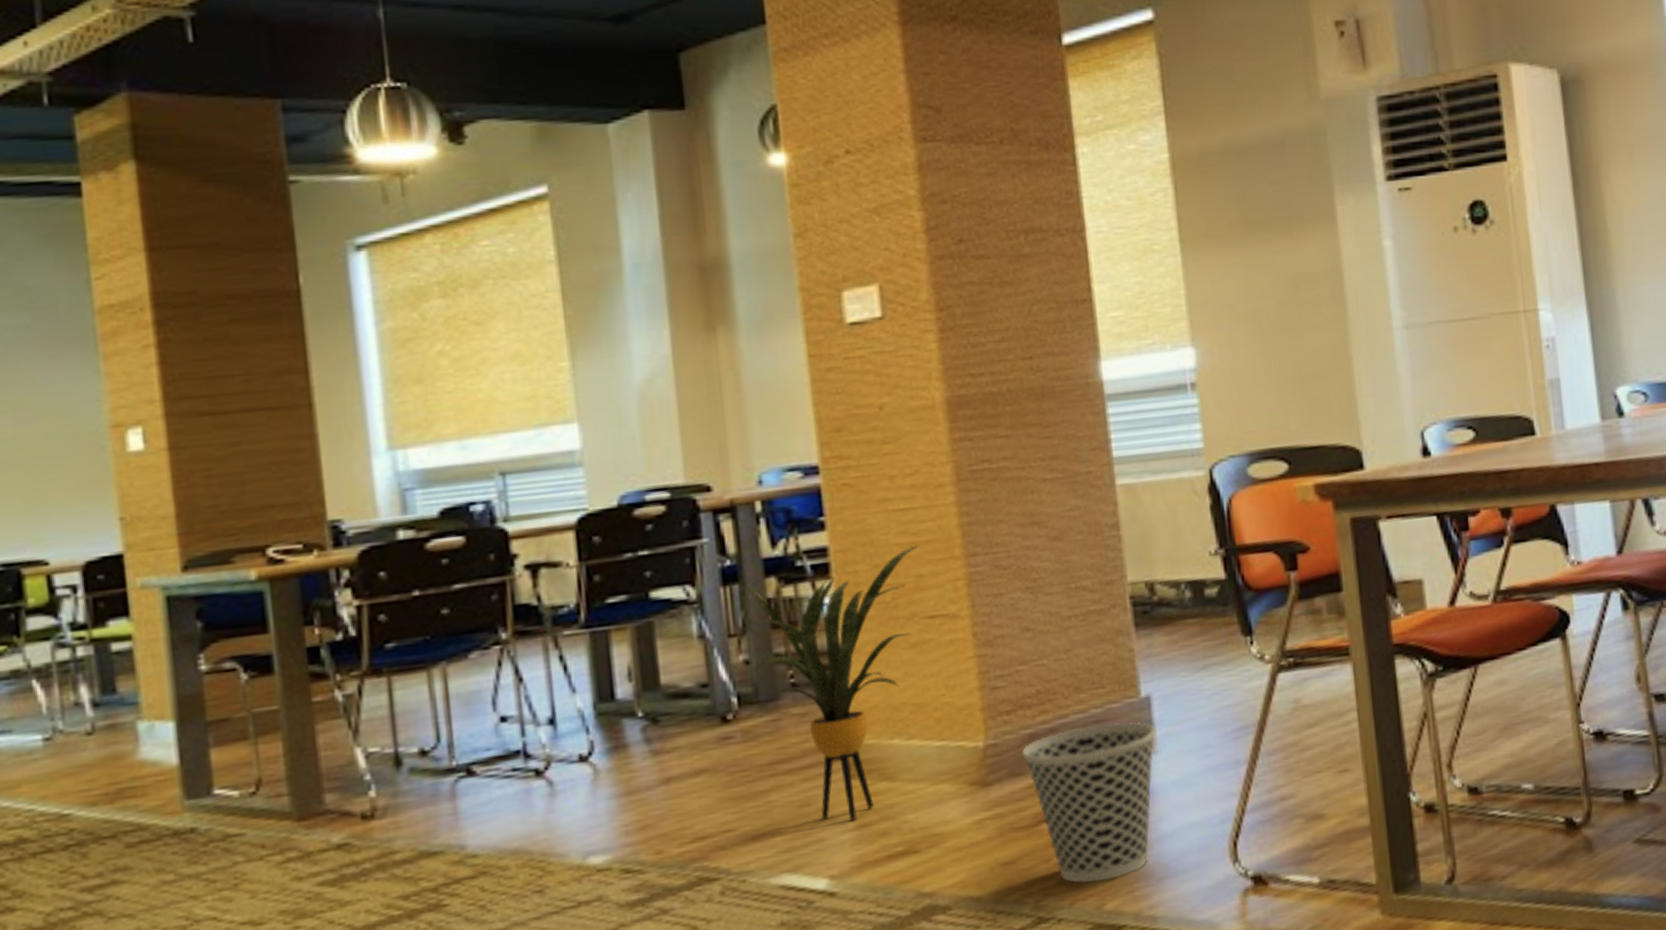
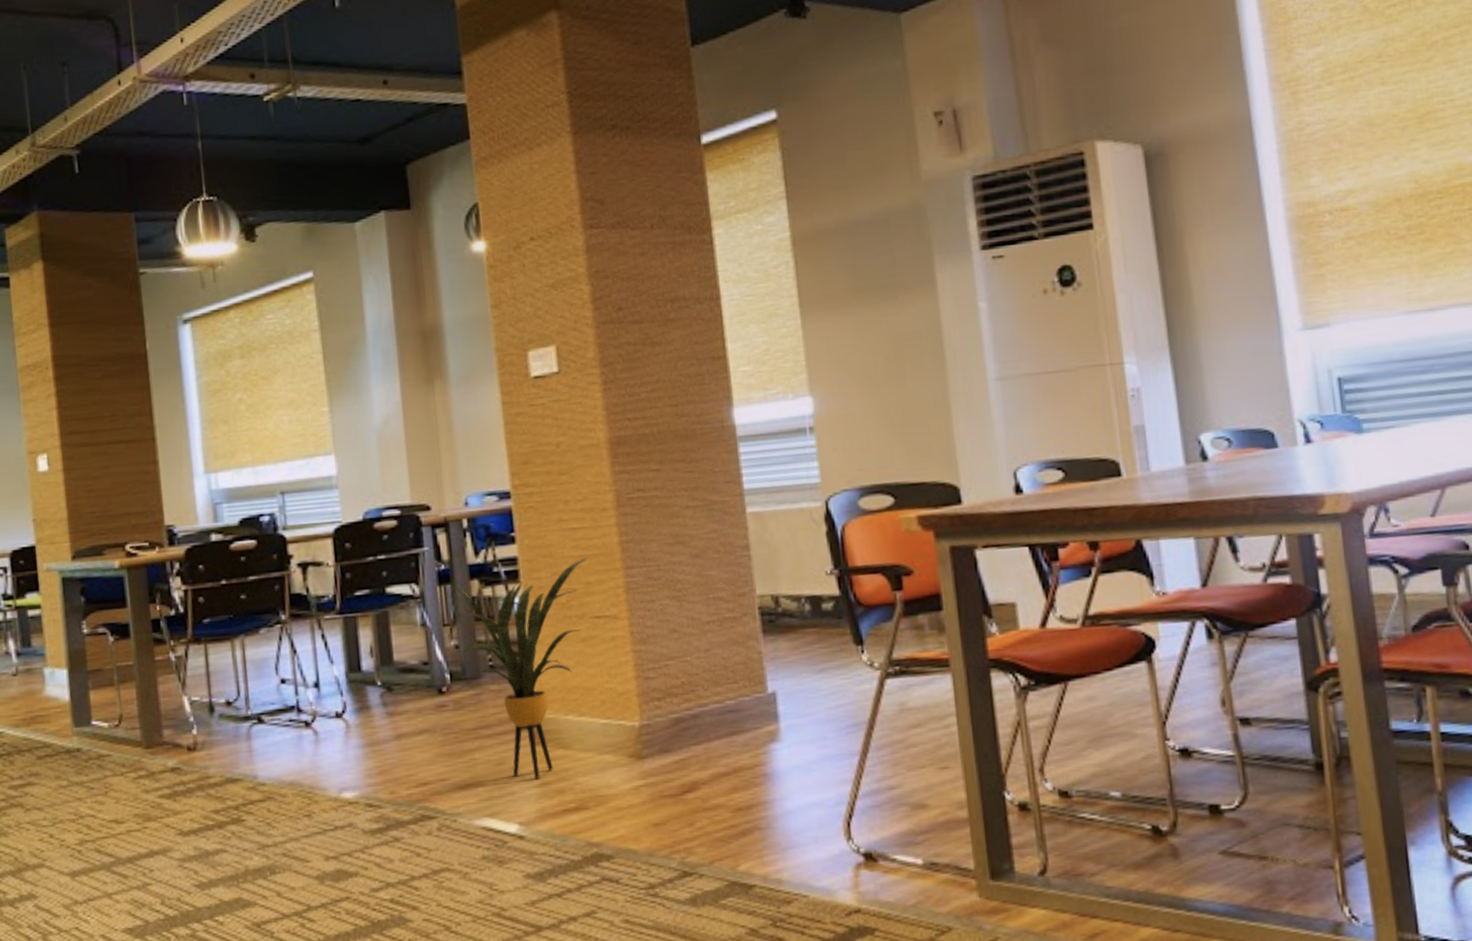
wastebasket: present [1022,722,1156,884] -> none [670,713,780,847]

